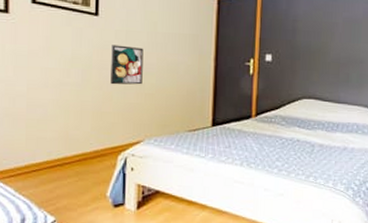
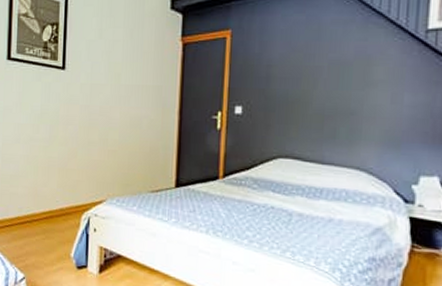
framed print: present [110,45,144,85] -> none [75,99,107,141]

